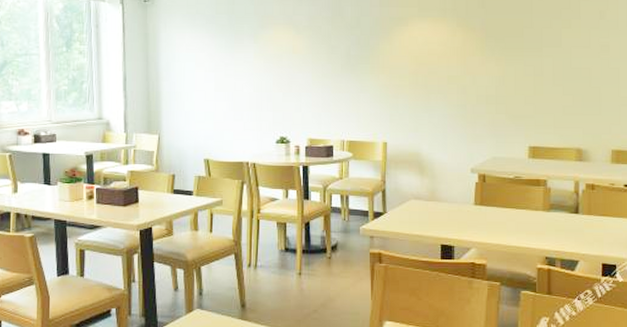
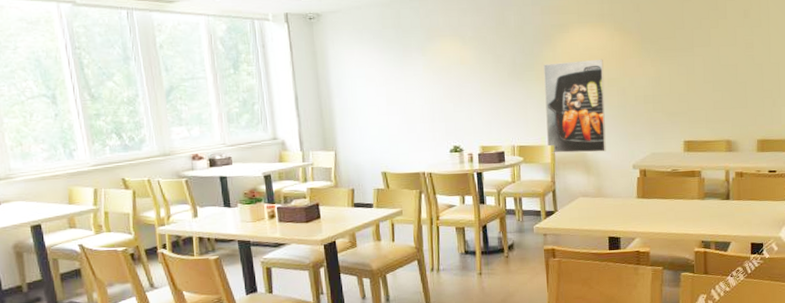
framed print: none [379,55,444,153] -> present [544,59,606,153]

